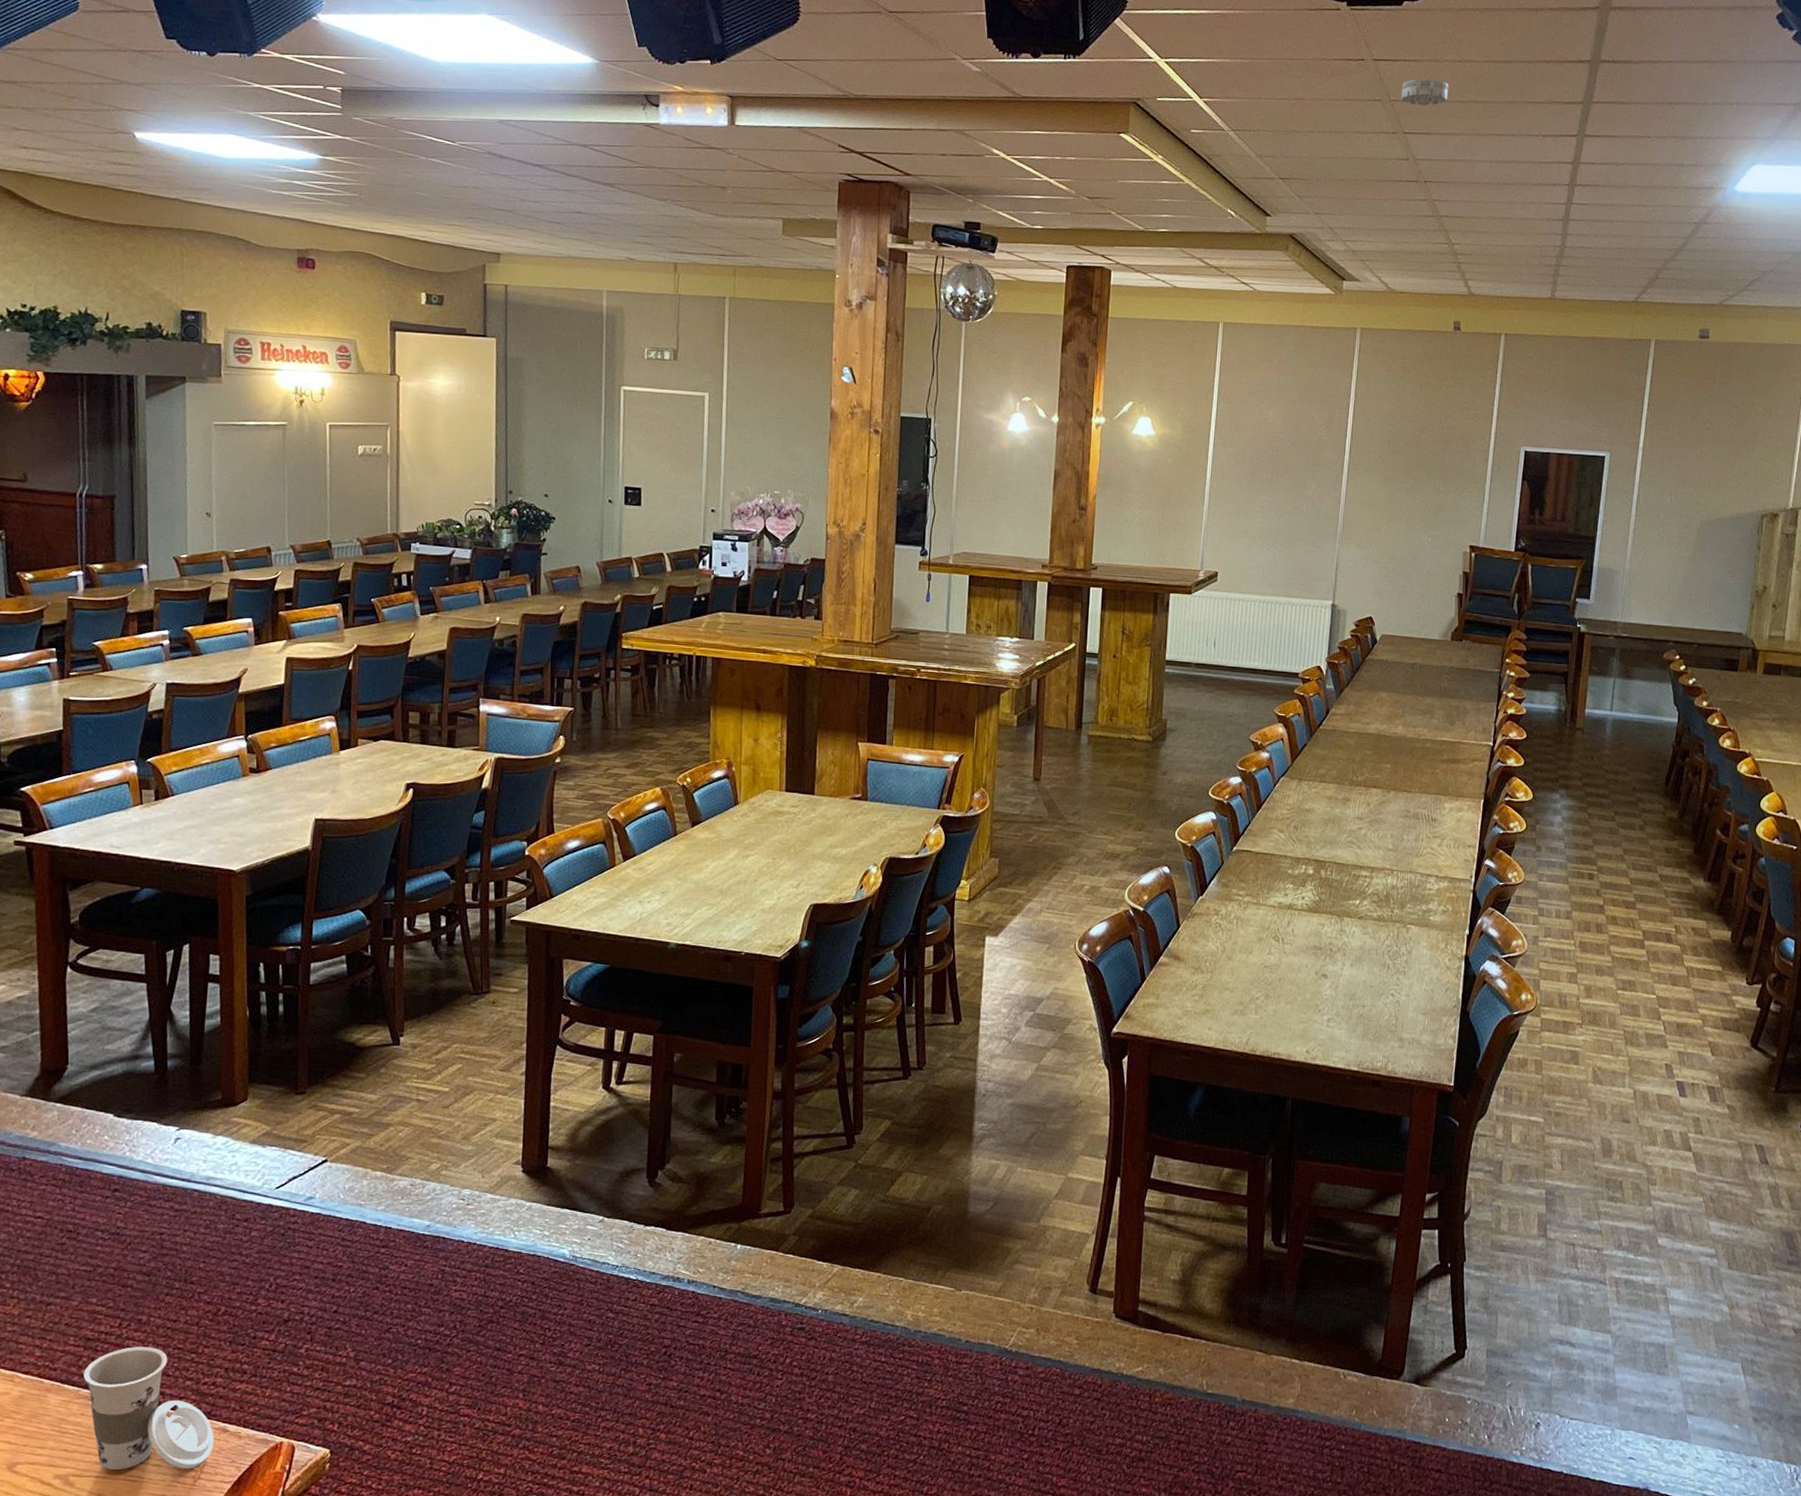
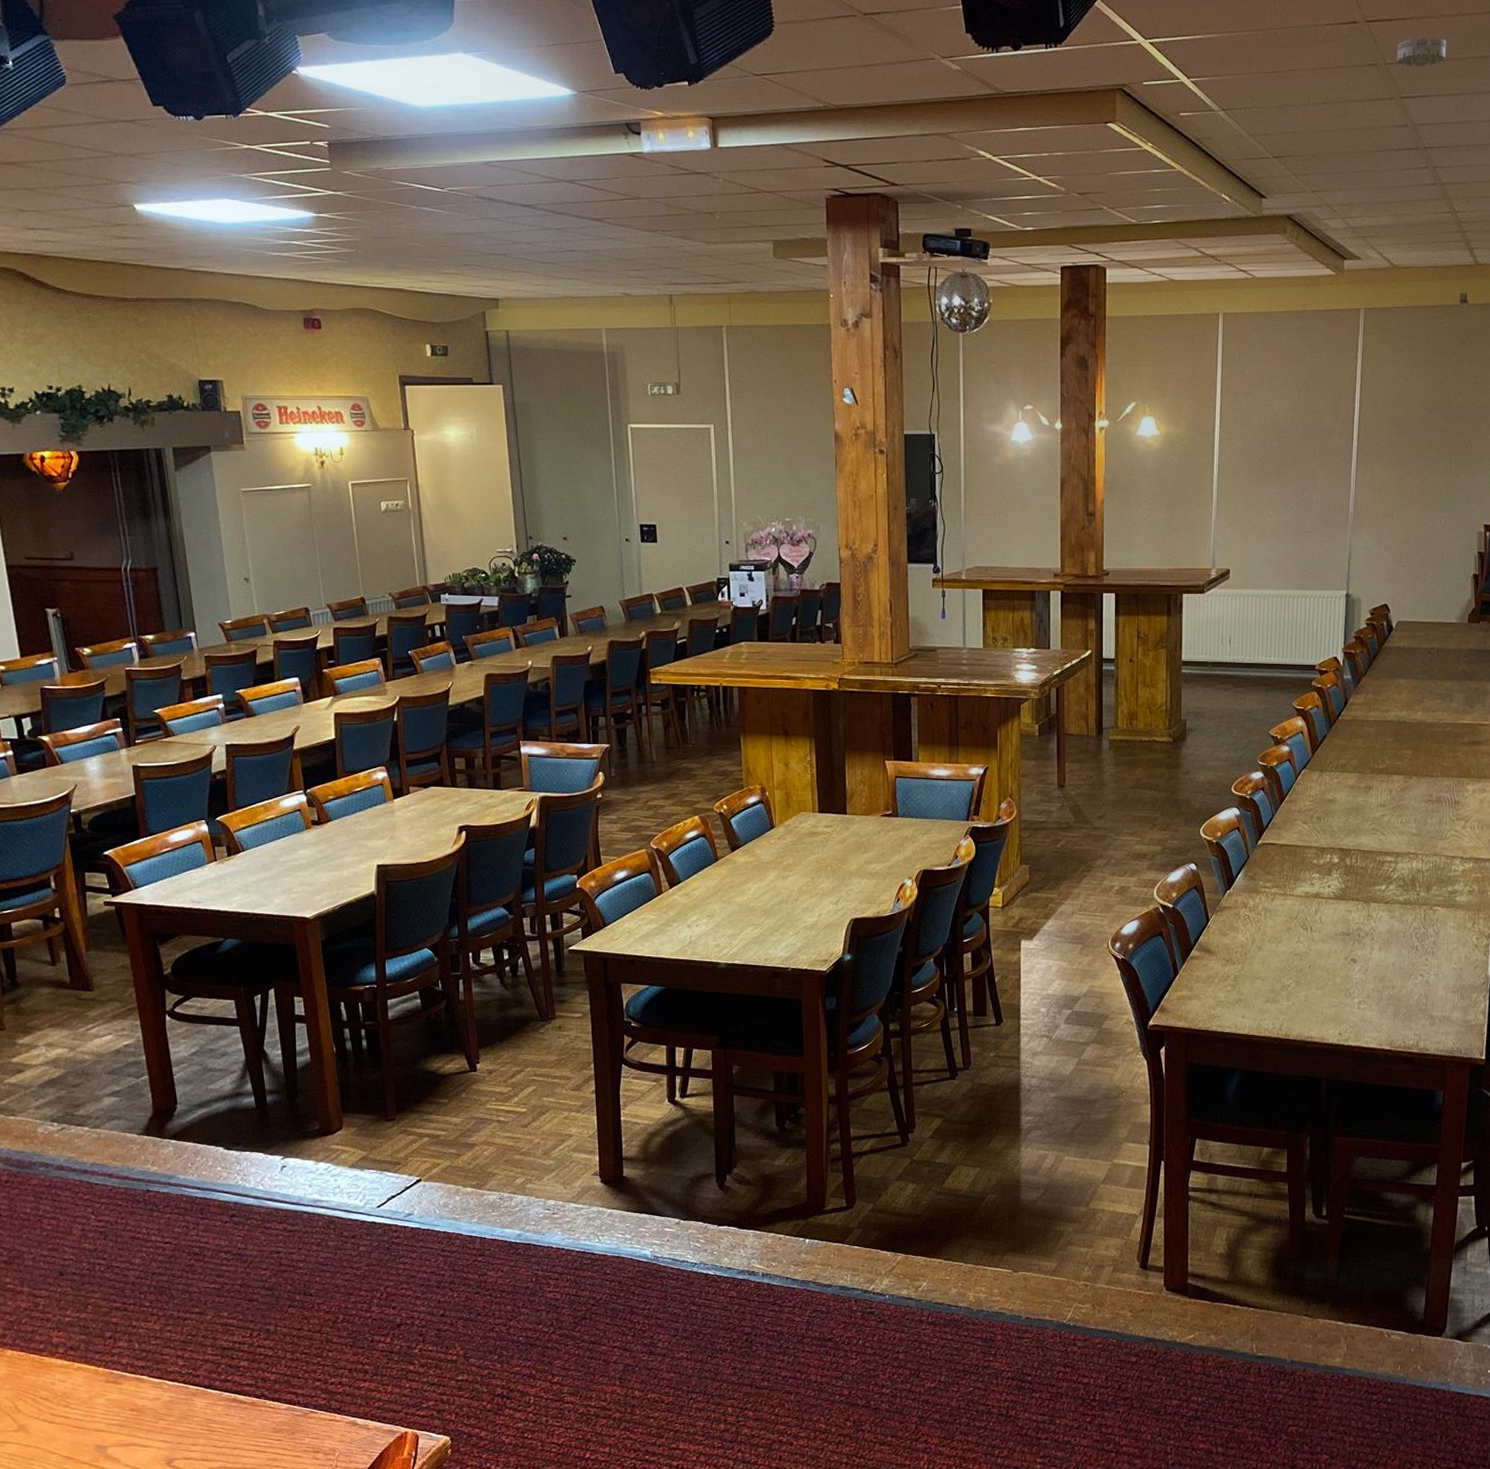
cup: present [83,1347,214,1470] -> none [223,1353,346,1461]

